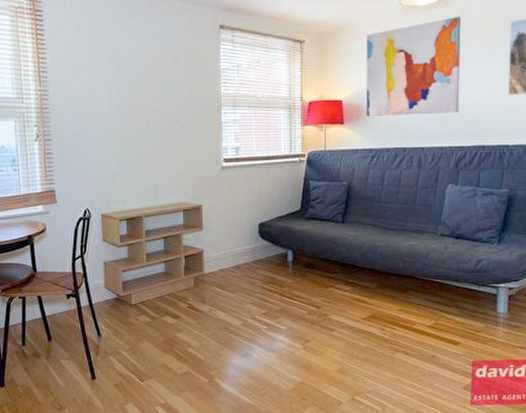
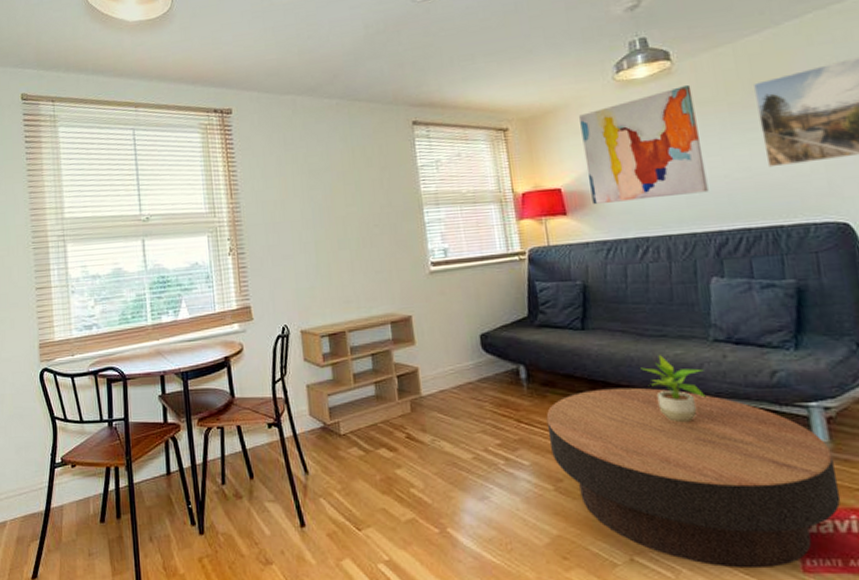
coffee table: none [304,270,507,403] -> present [546,387,841,569]
potted plant: none [383,245,429,298] -> present [640,355,706,423]

